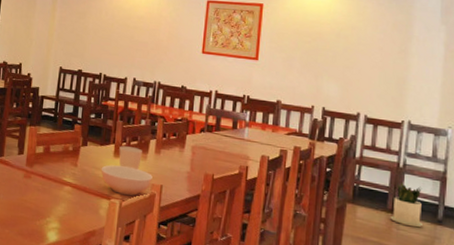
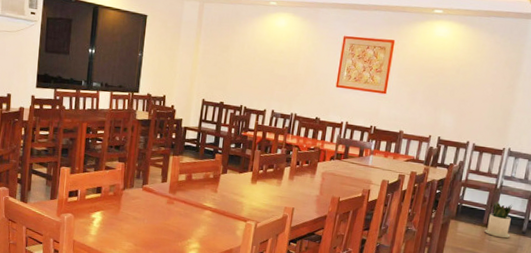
bowl: present [101,165,153,196] -> none [239,190,286,218]
dixie cup: present [119,146,142,170] -> none [256,173,277,194]

